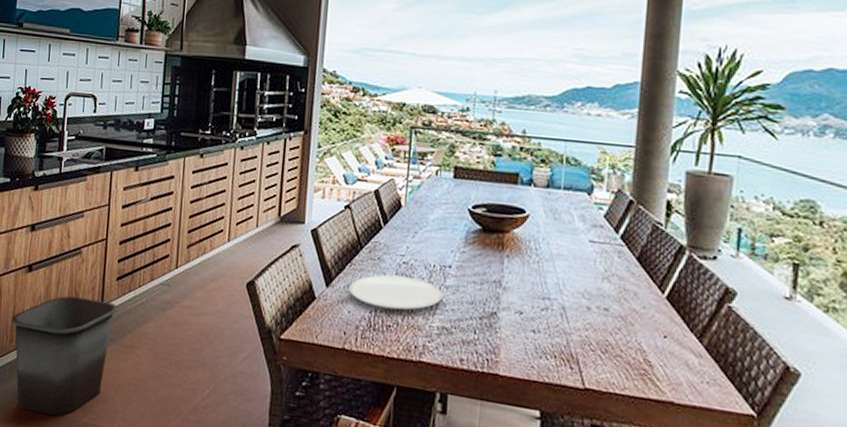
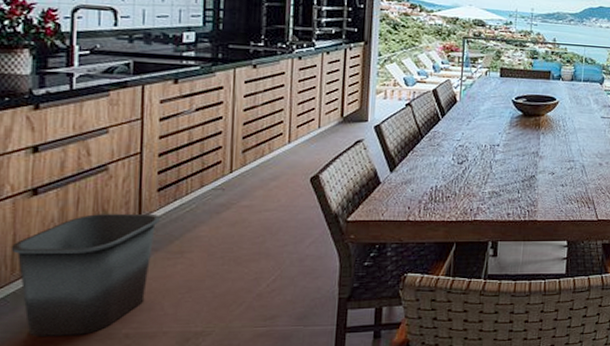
plate: present [349,274,442,310] -> none [412,156,492,184]

